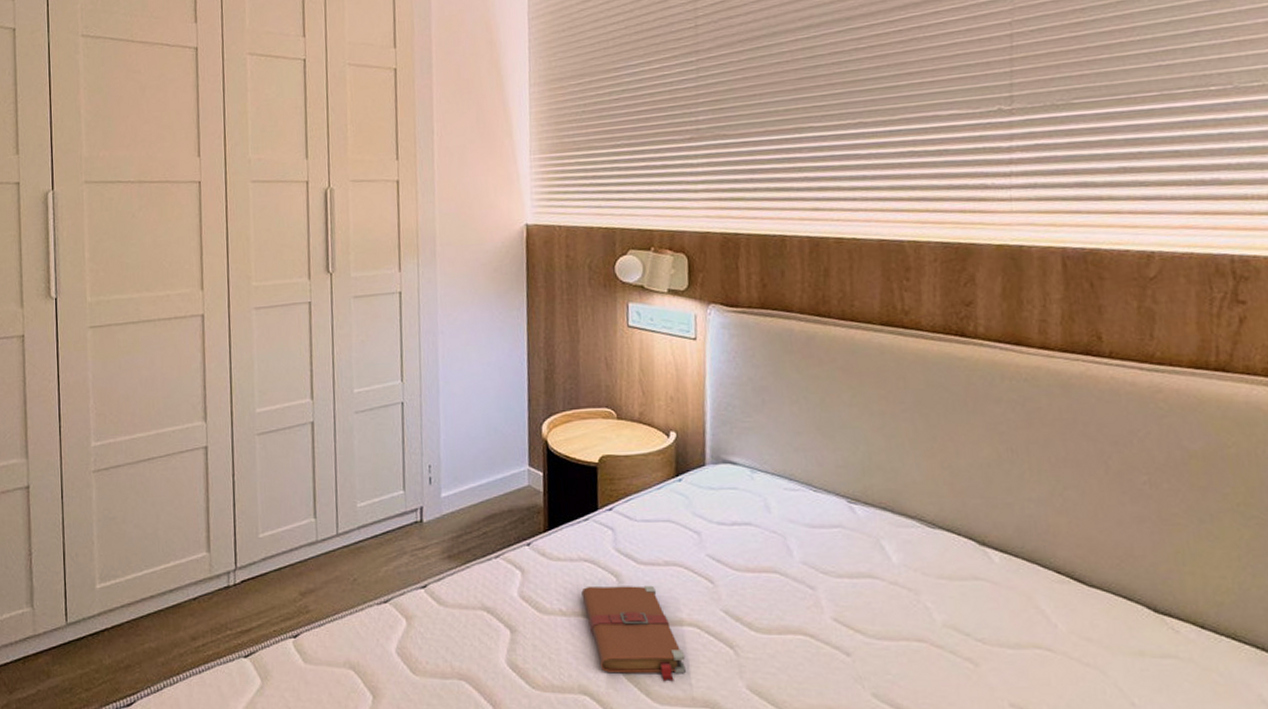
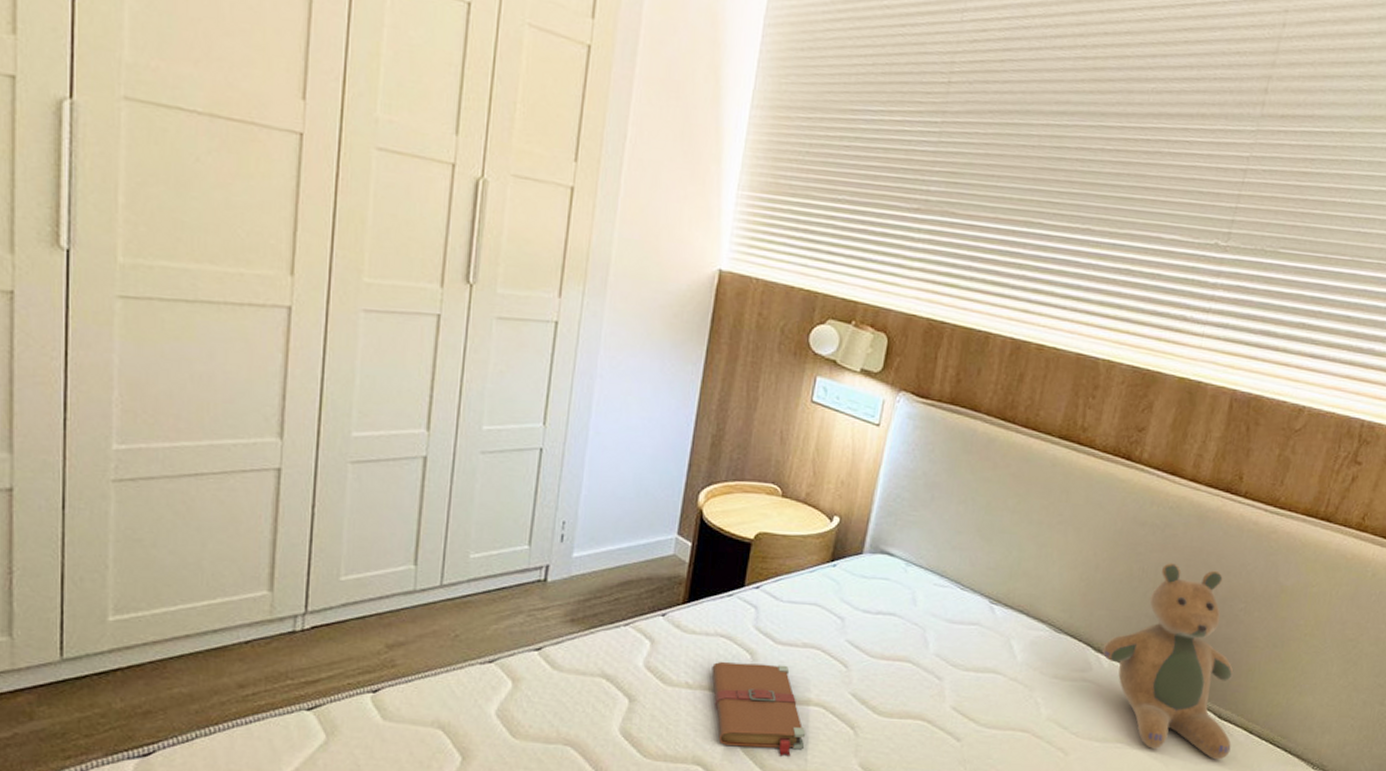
teddy bear: none [988,439,1182,663] -> present [1102,563,1234,760]

